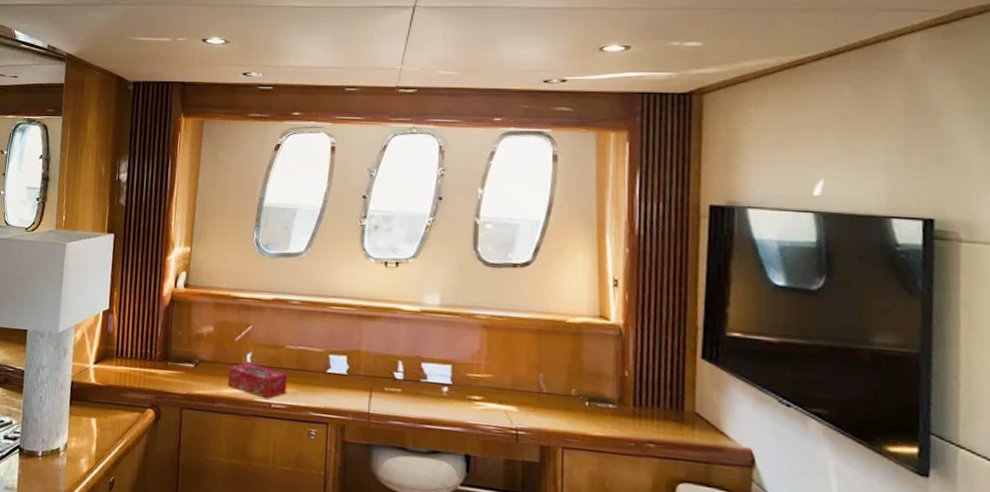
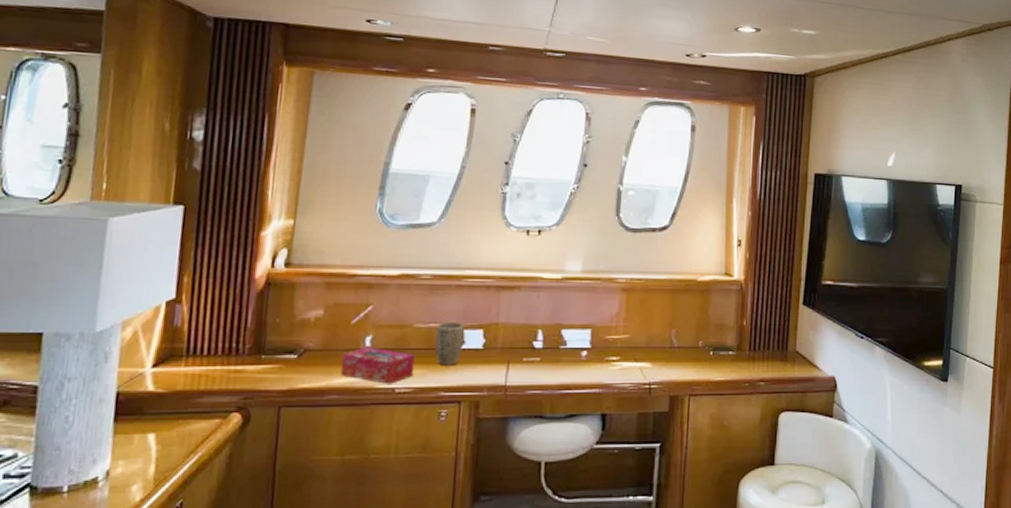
plant pot: none [305,345,330,388] -> present [435,321,464,365]

